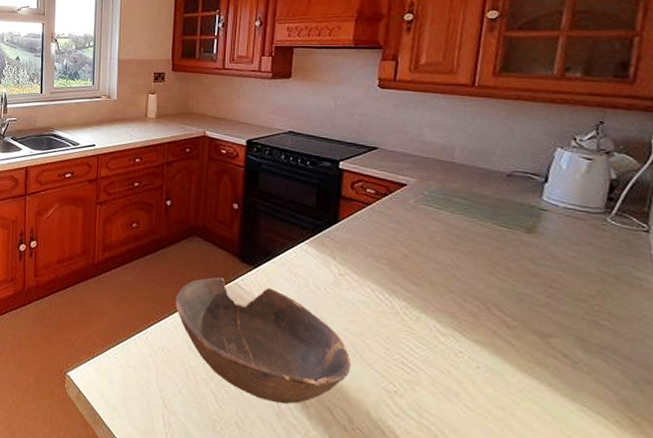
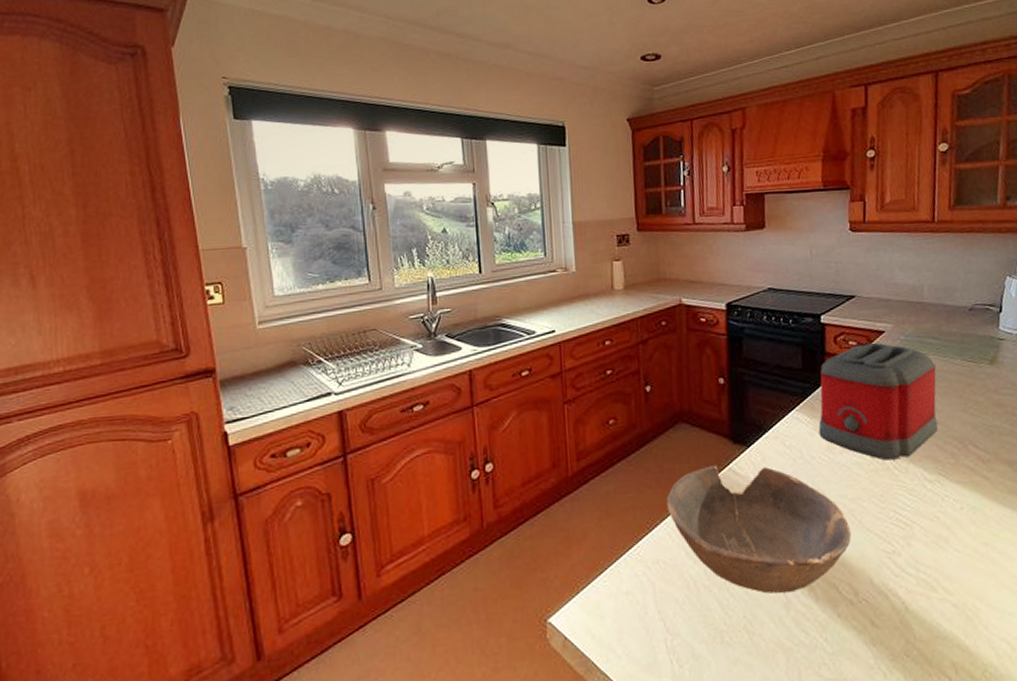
toaster: none [327,193,462,307] -> present [818,342,938,461]

